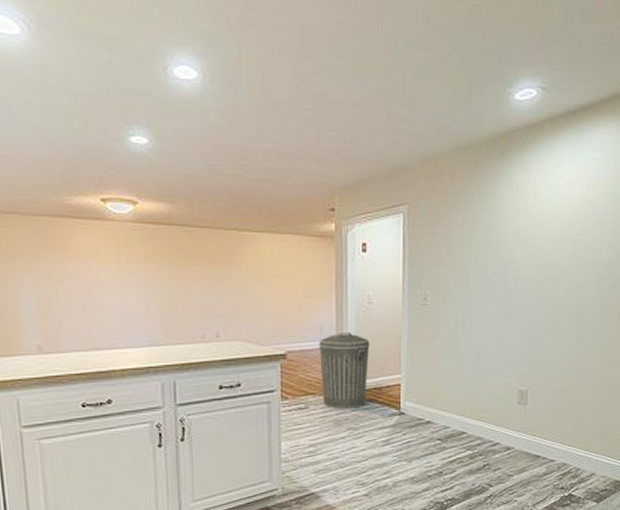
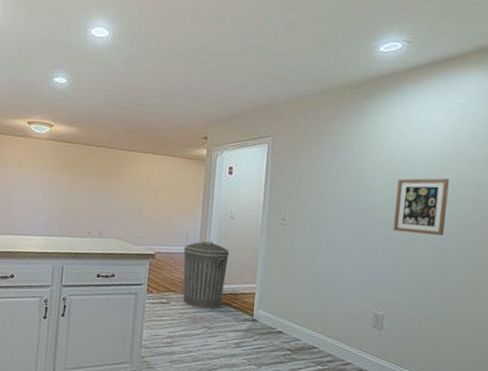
picture frame: none [533,241,585,302] -> present [393,178,450,235]

